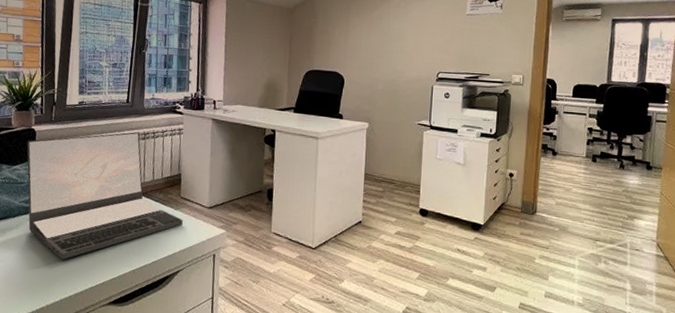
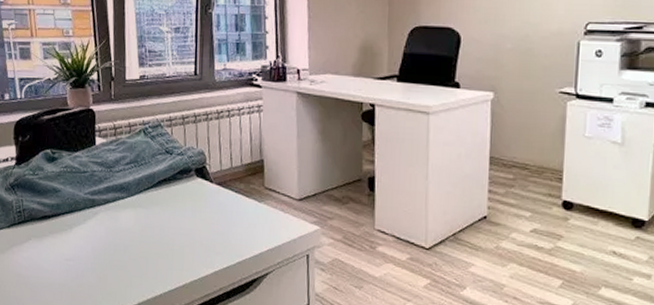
laptop: present [27,132,183,260] -> none [86,110,269,259]

